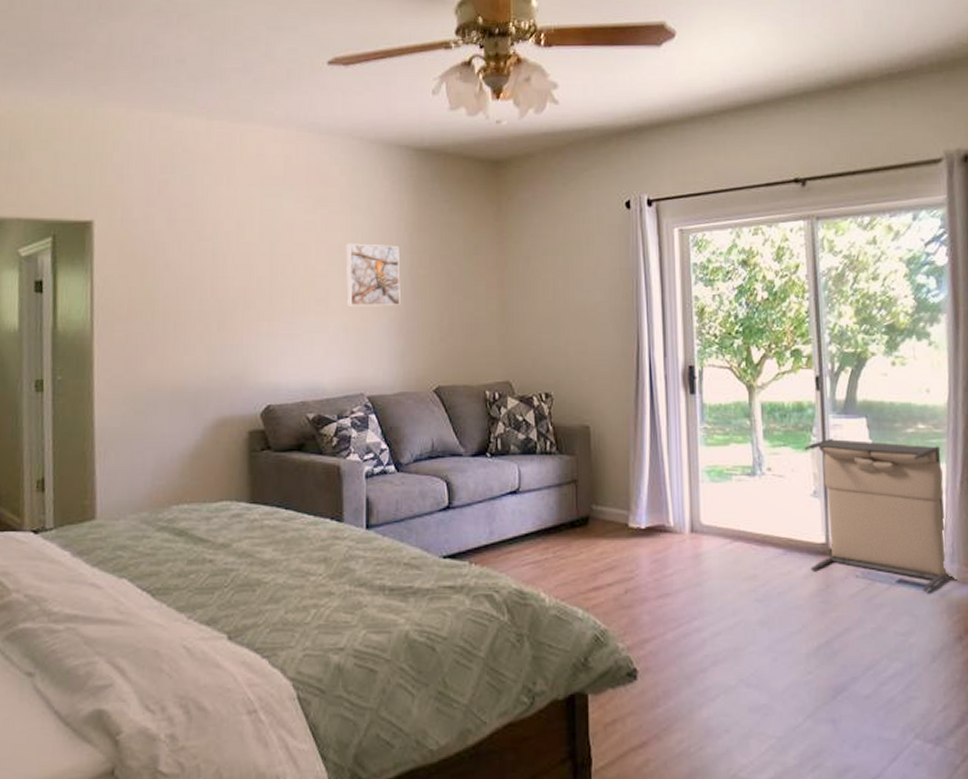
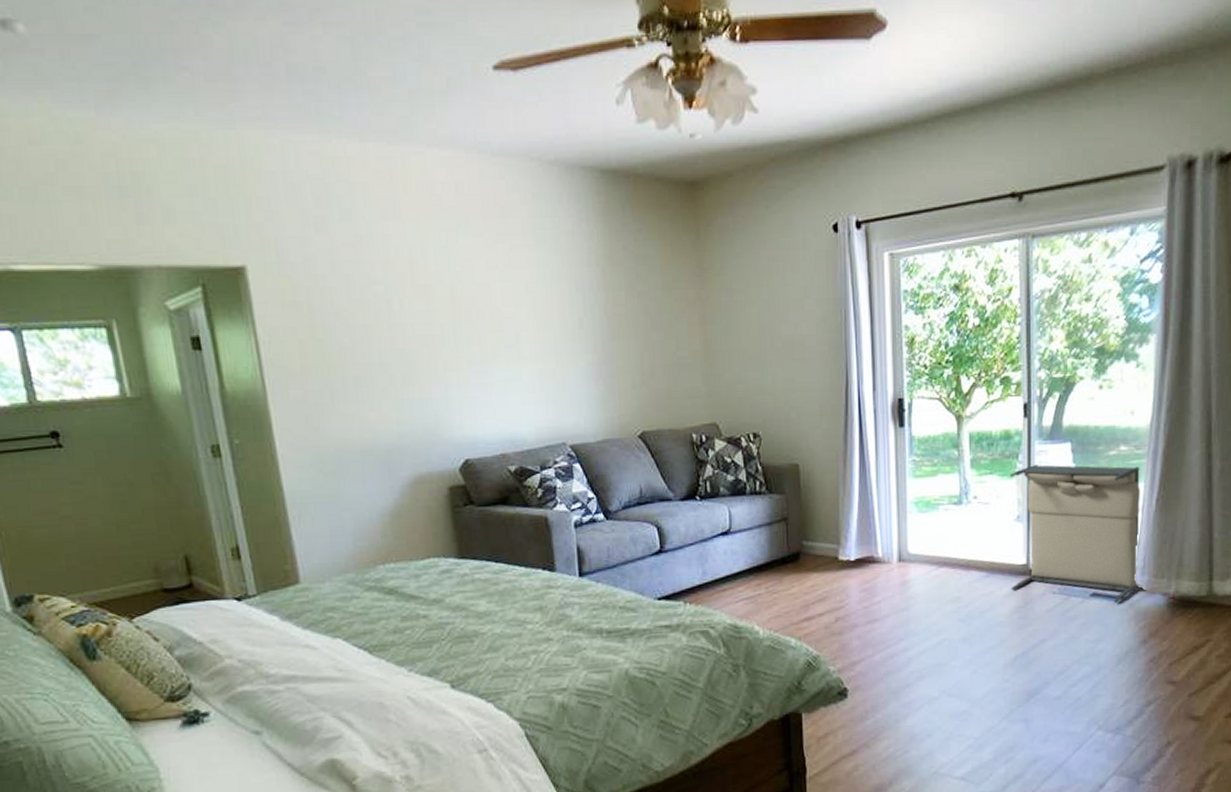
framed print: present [346,243,401,307] -> none [533,281,597,351]

